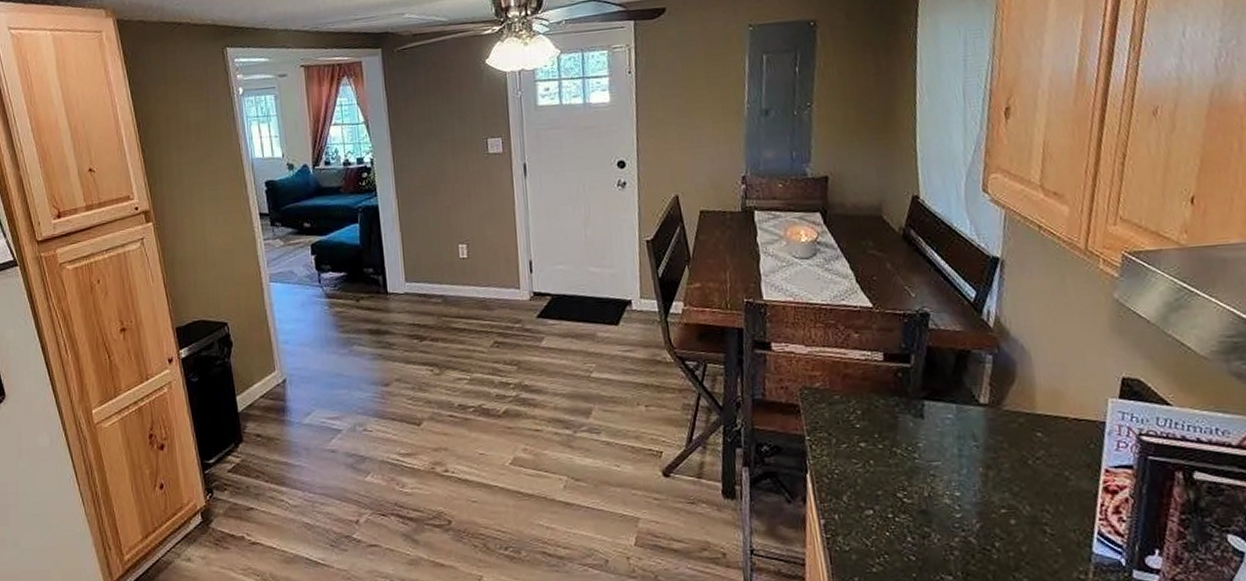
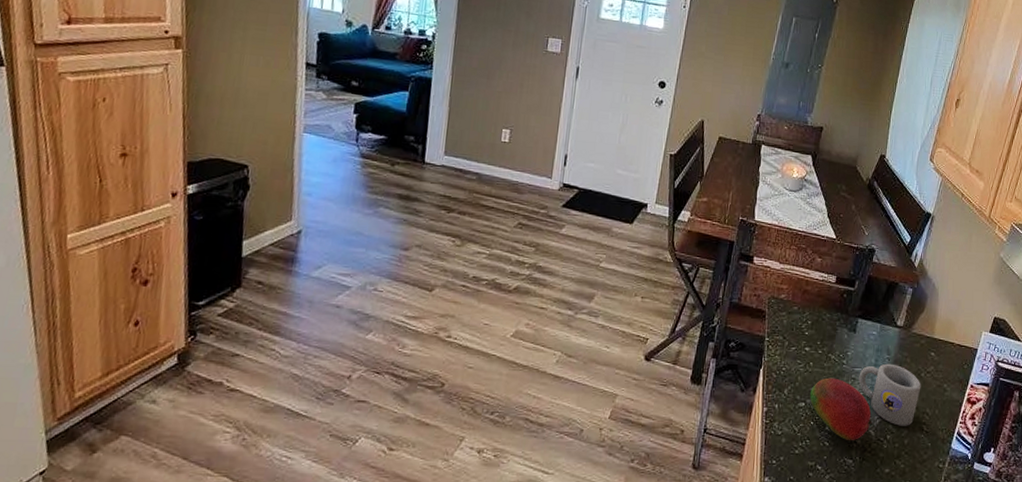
fruit: none [876,476,971,552] -> present [809,377,872,440]
mug: none [939,452,1032,530] -> present [858,363,921,426]

